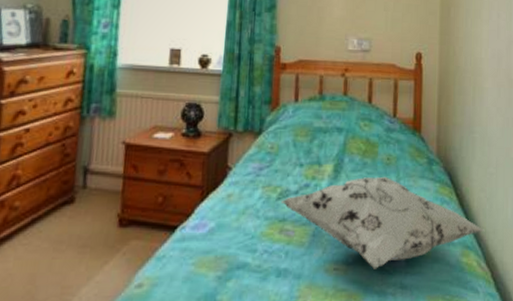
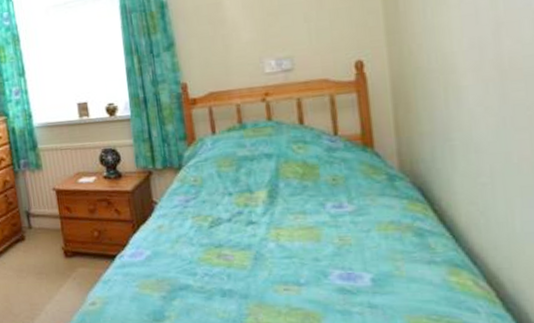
decorative pillow: present [282,176,485,269] -> none [215,197,482,289]

